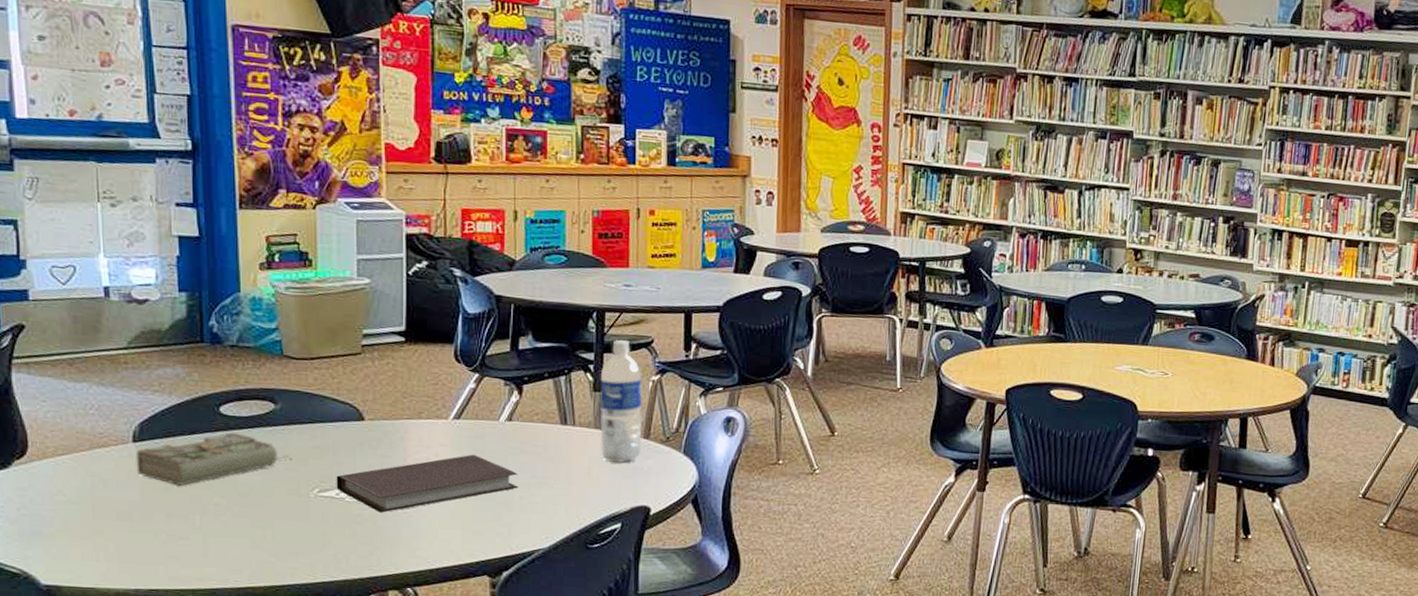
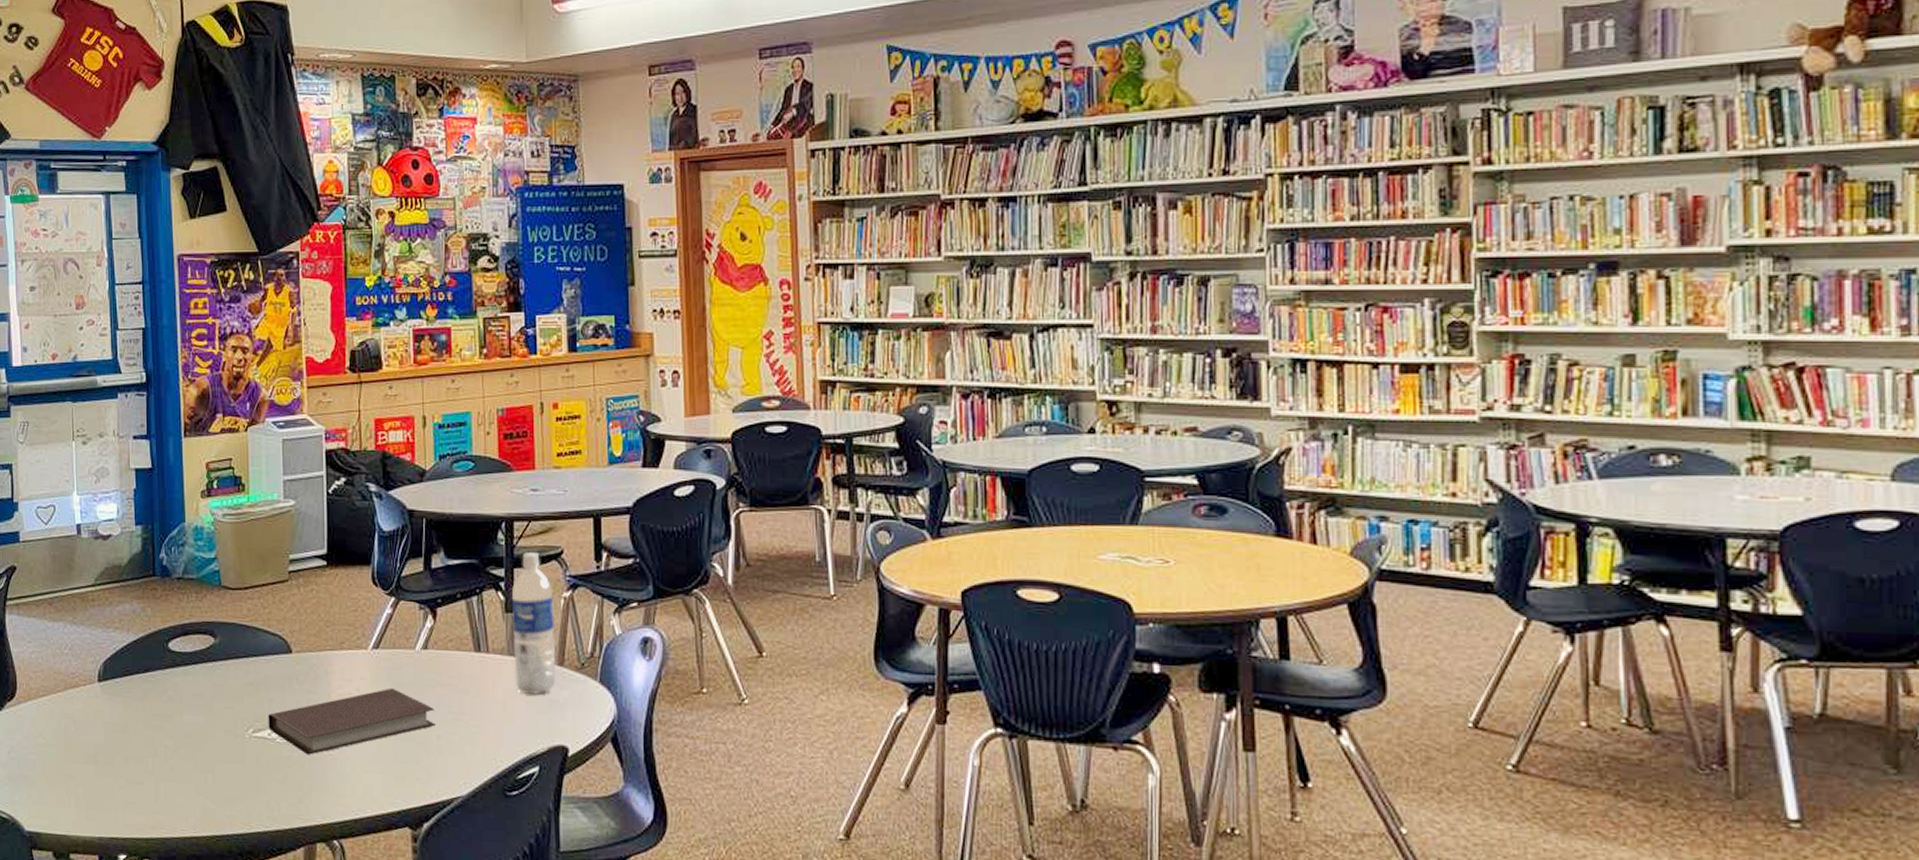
diary: present [136,432,293,485] -> none [100,668,230,727]

